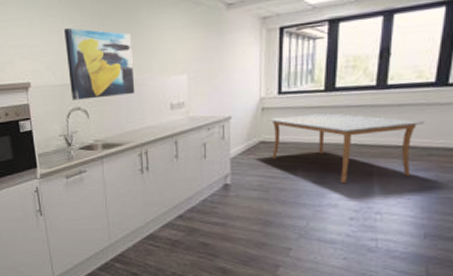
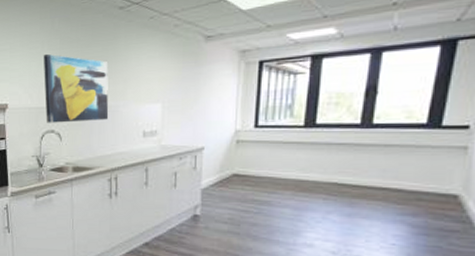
dining table: present [268,113,425,184] -> none [242,149,415,224]

